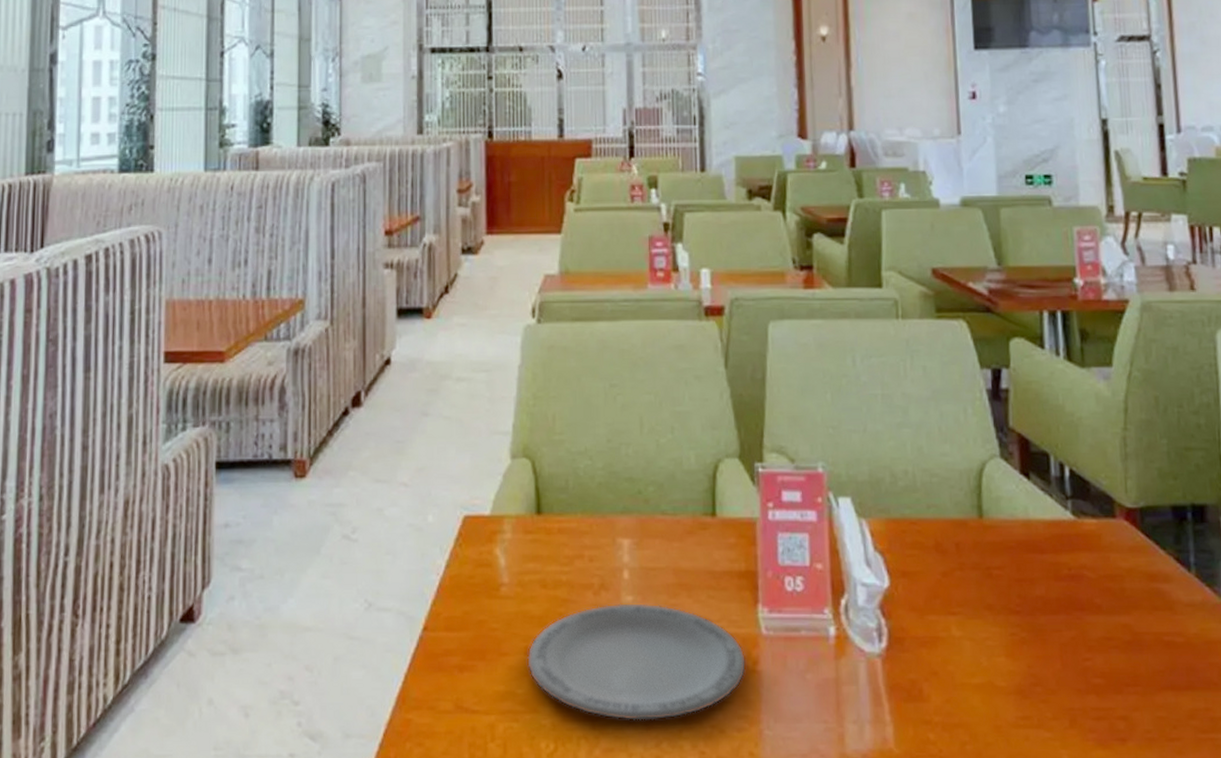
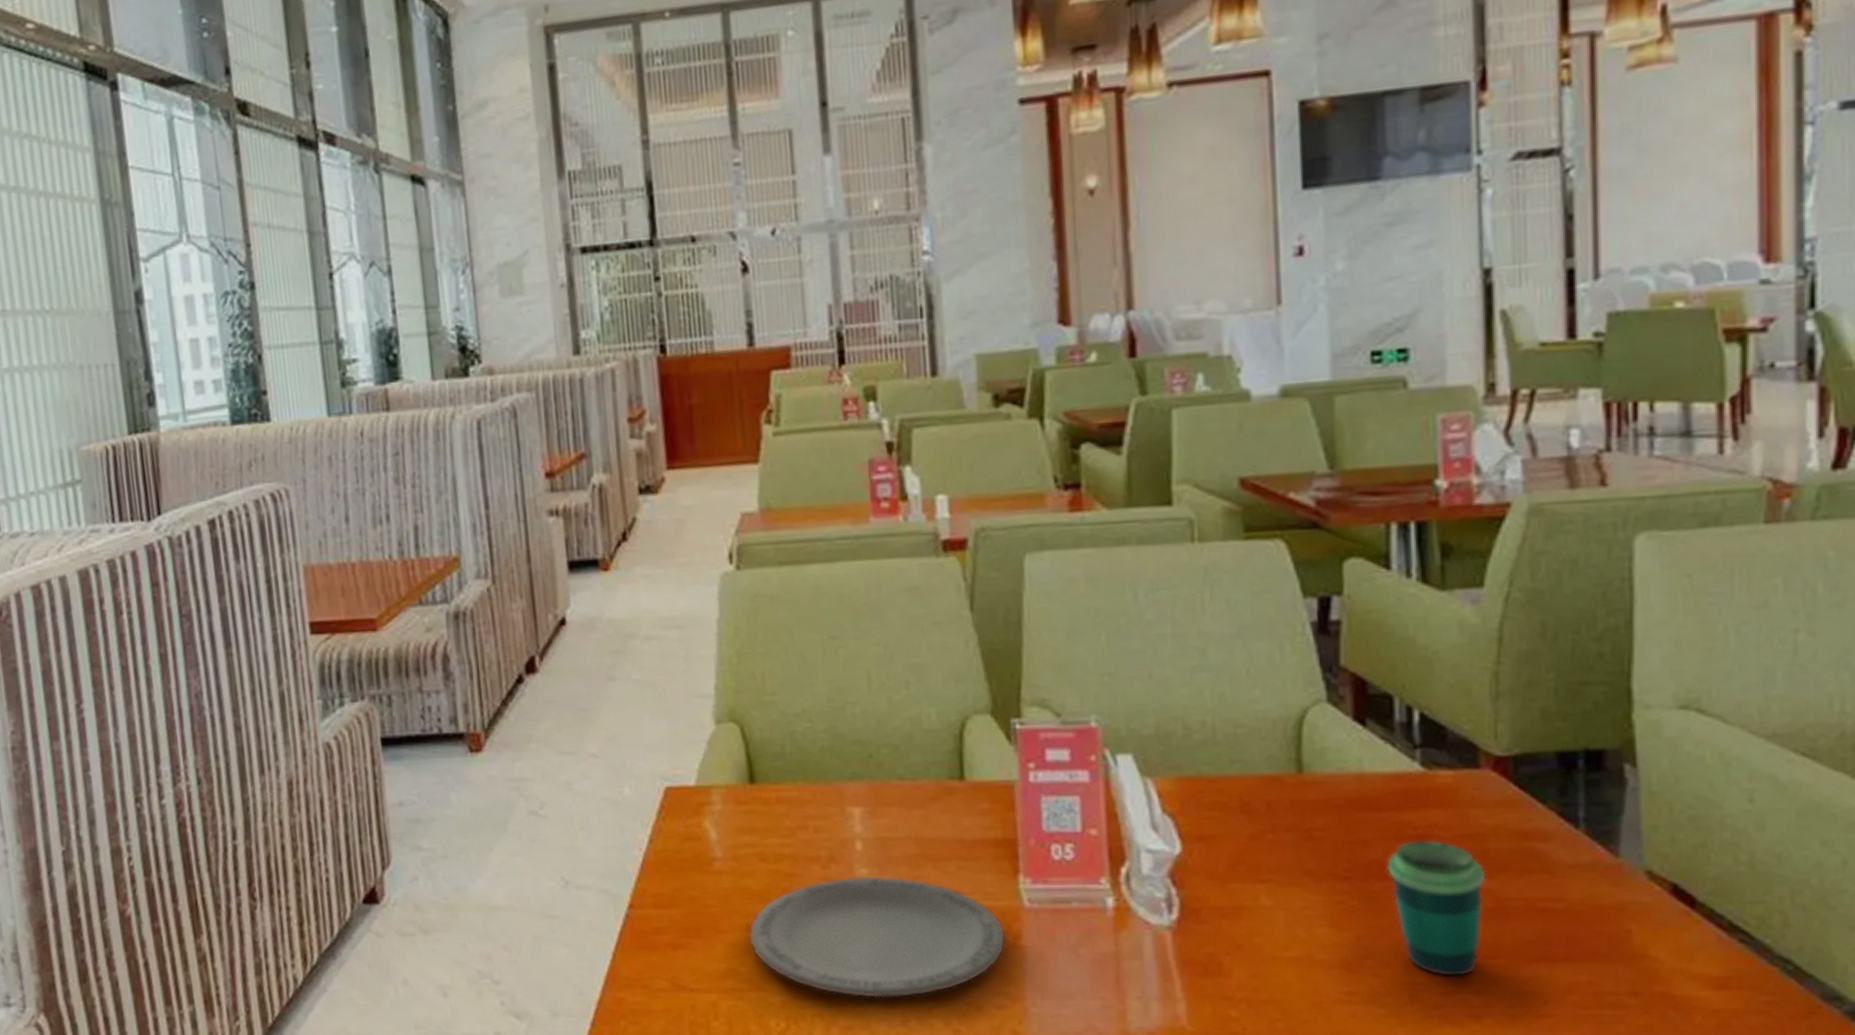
cup: none [1049,579,1125,702] -> present [1387,839,1486,976]

